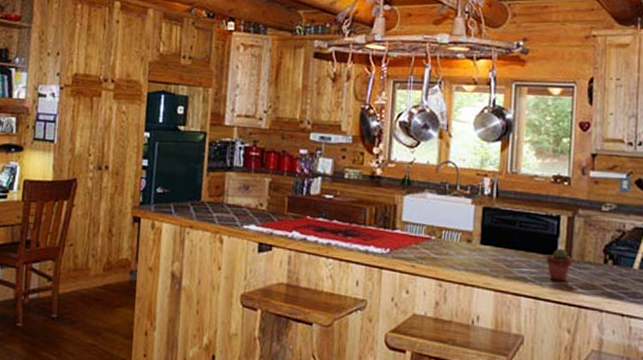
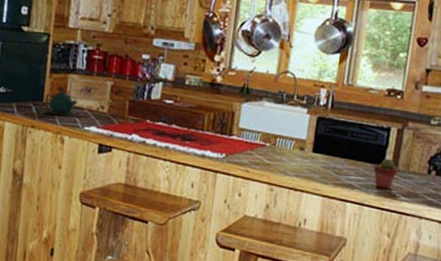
teapot: none [200,186,238,216] -> present [42,88,79,118]

